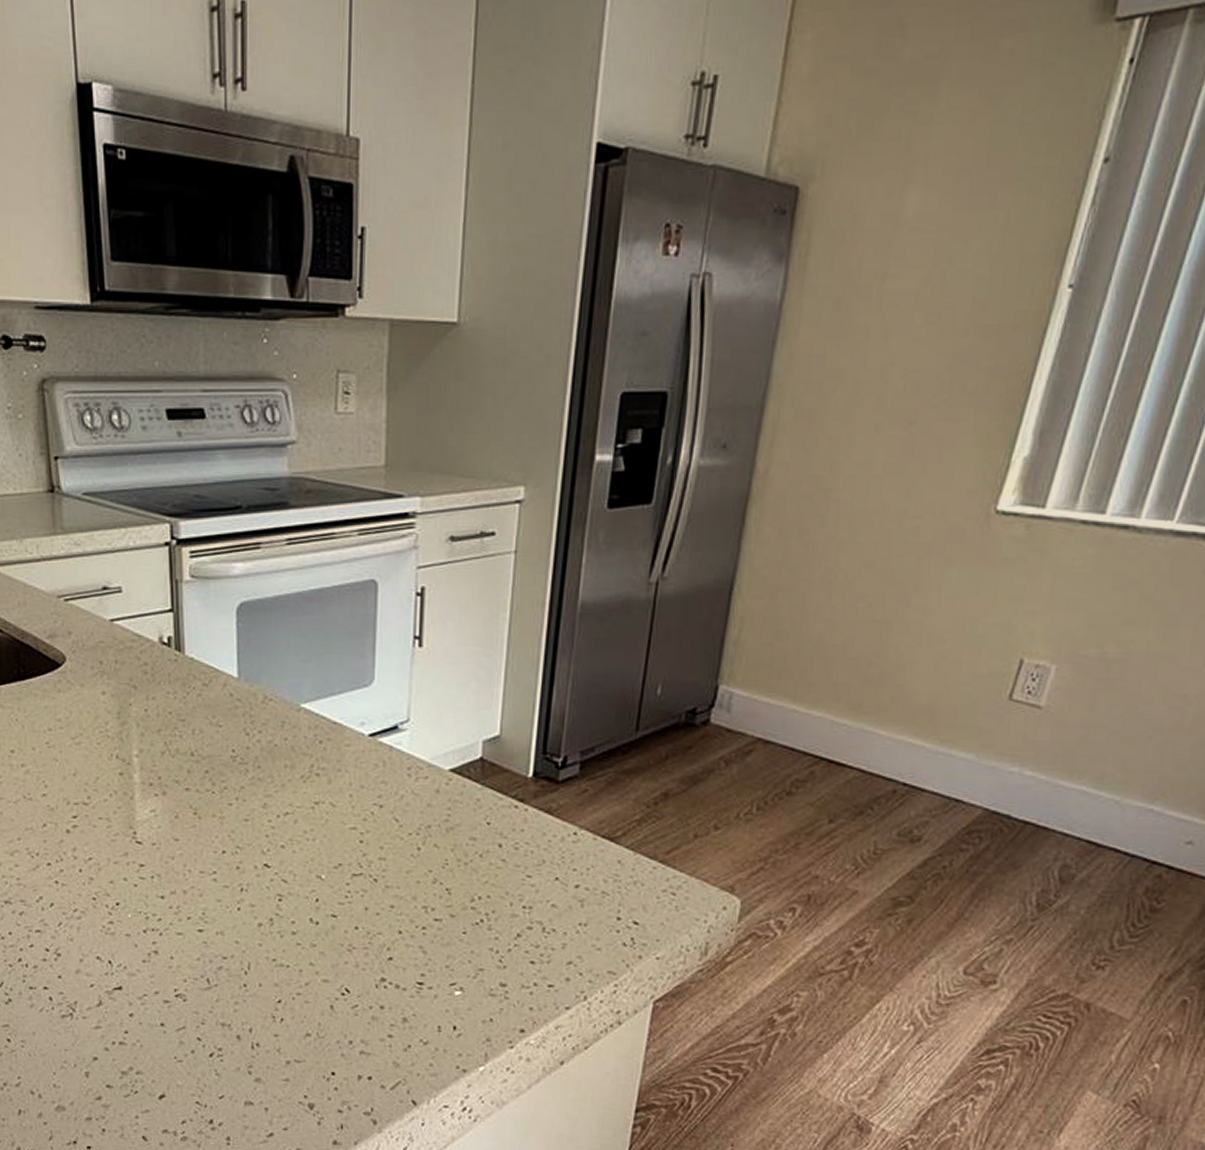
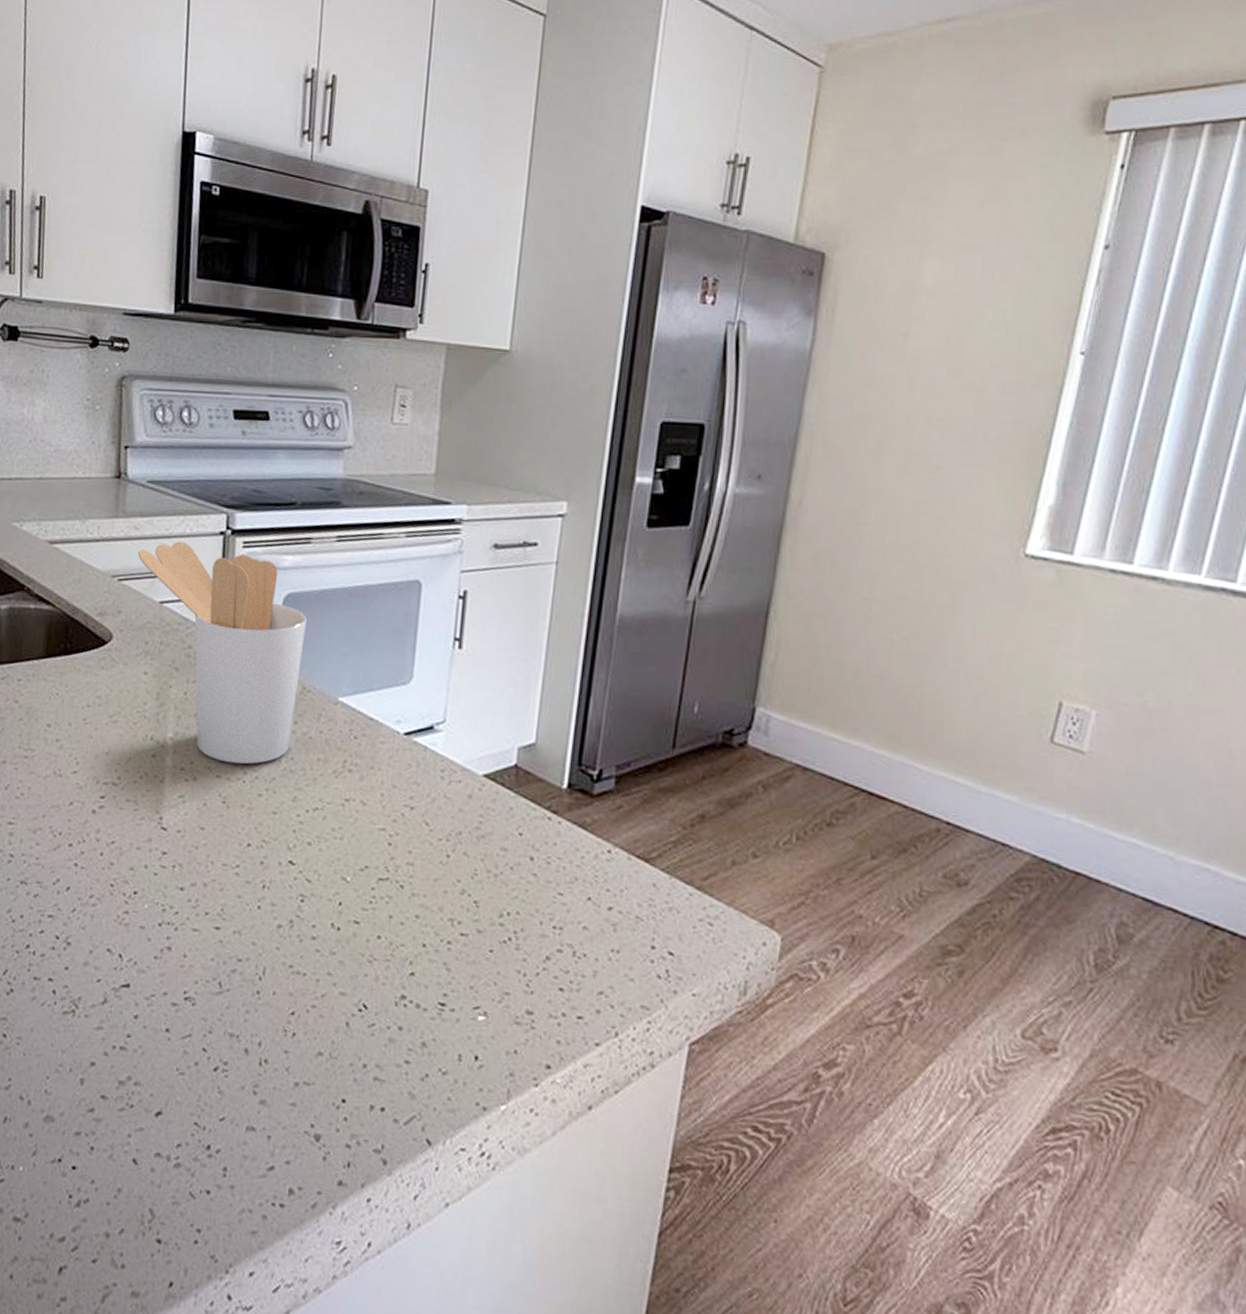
utensil holder: none [82,555,262,776] -> present [138,541,307,764]

